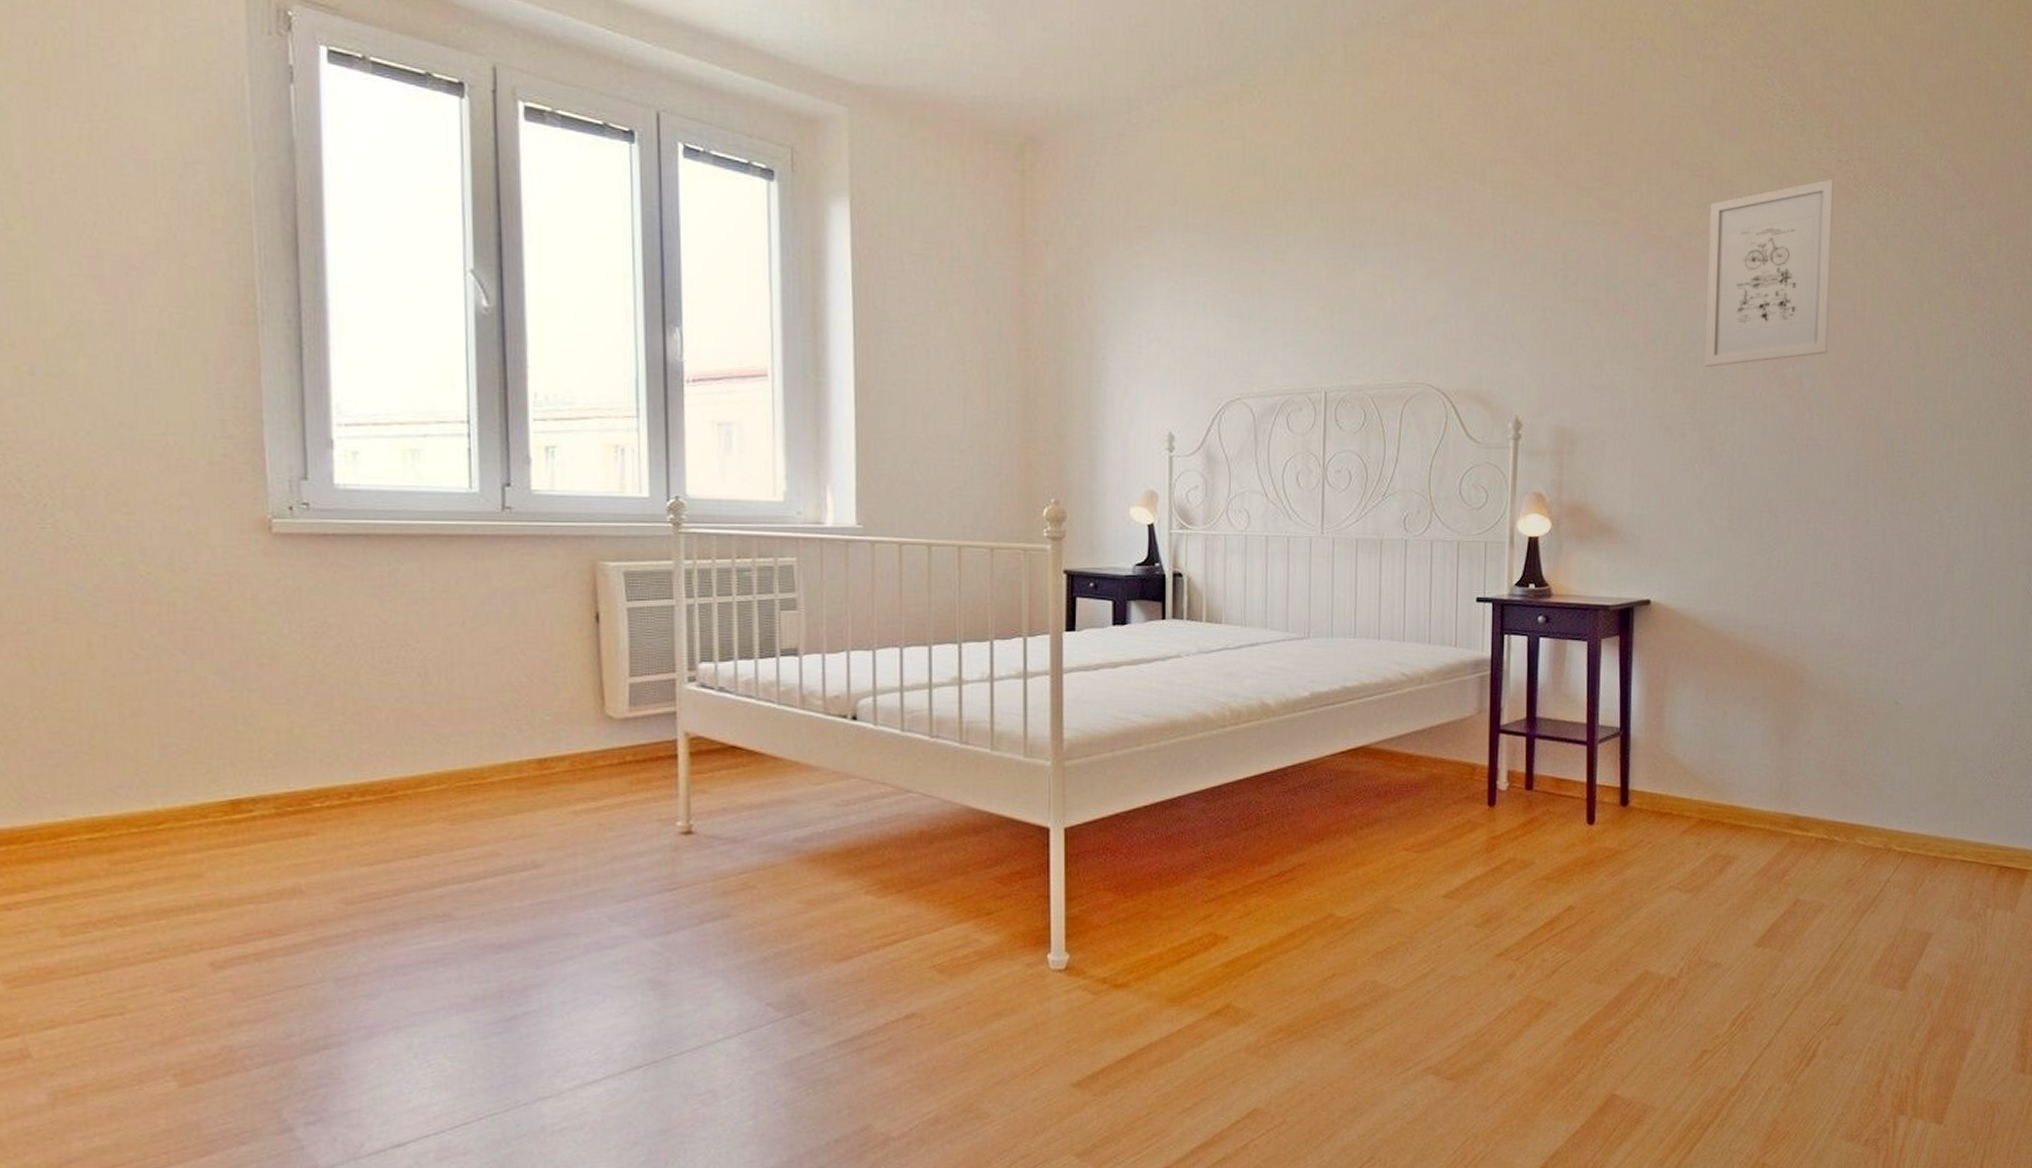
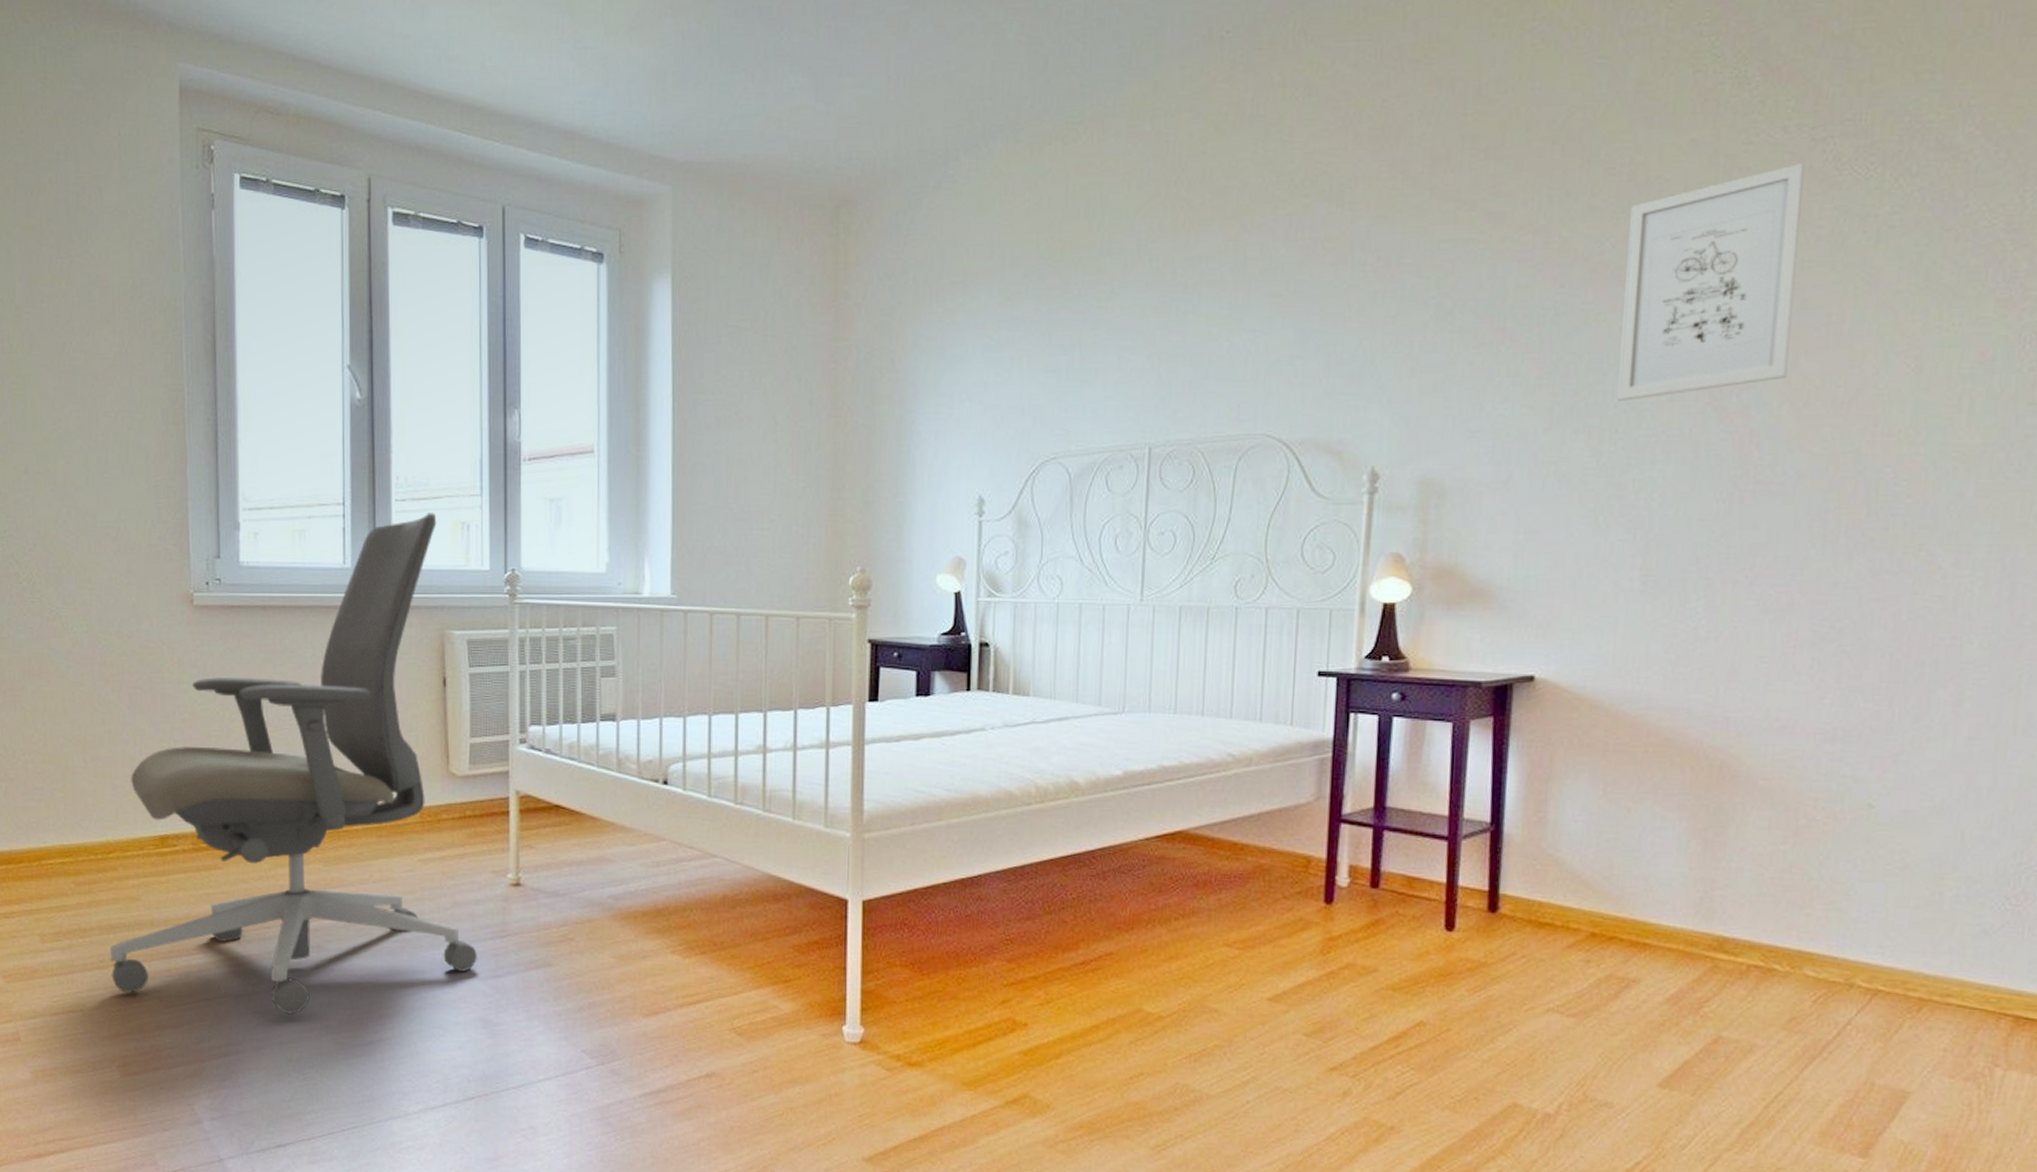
office chair: none [161,434,642,995] -> present [110,513,477,1014]

